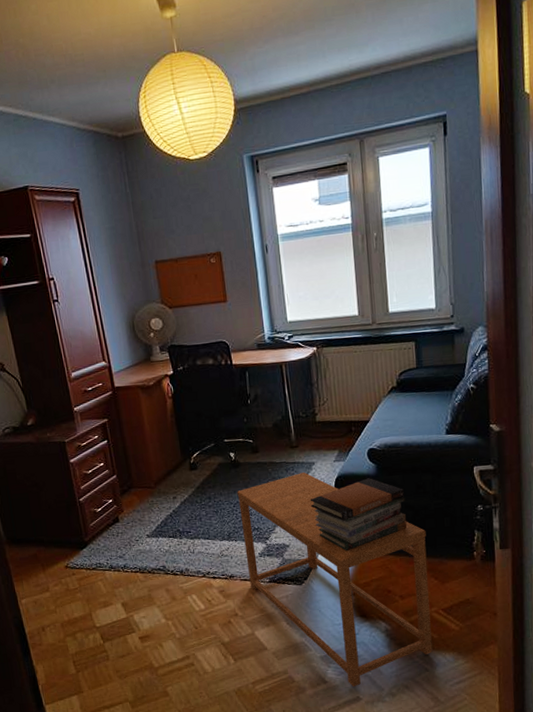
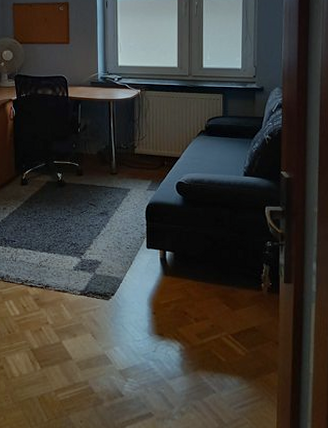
side table: present [237,472,433,687] -> none [60,197,222,403]
book stack: present [310,478,407,552] -> none [123,208,206,273]

